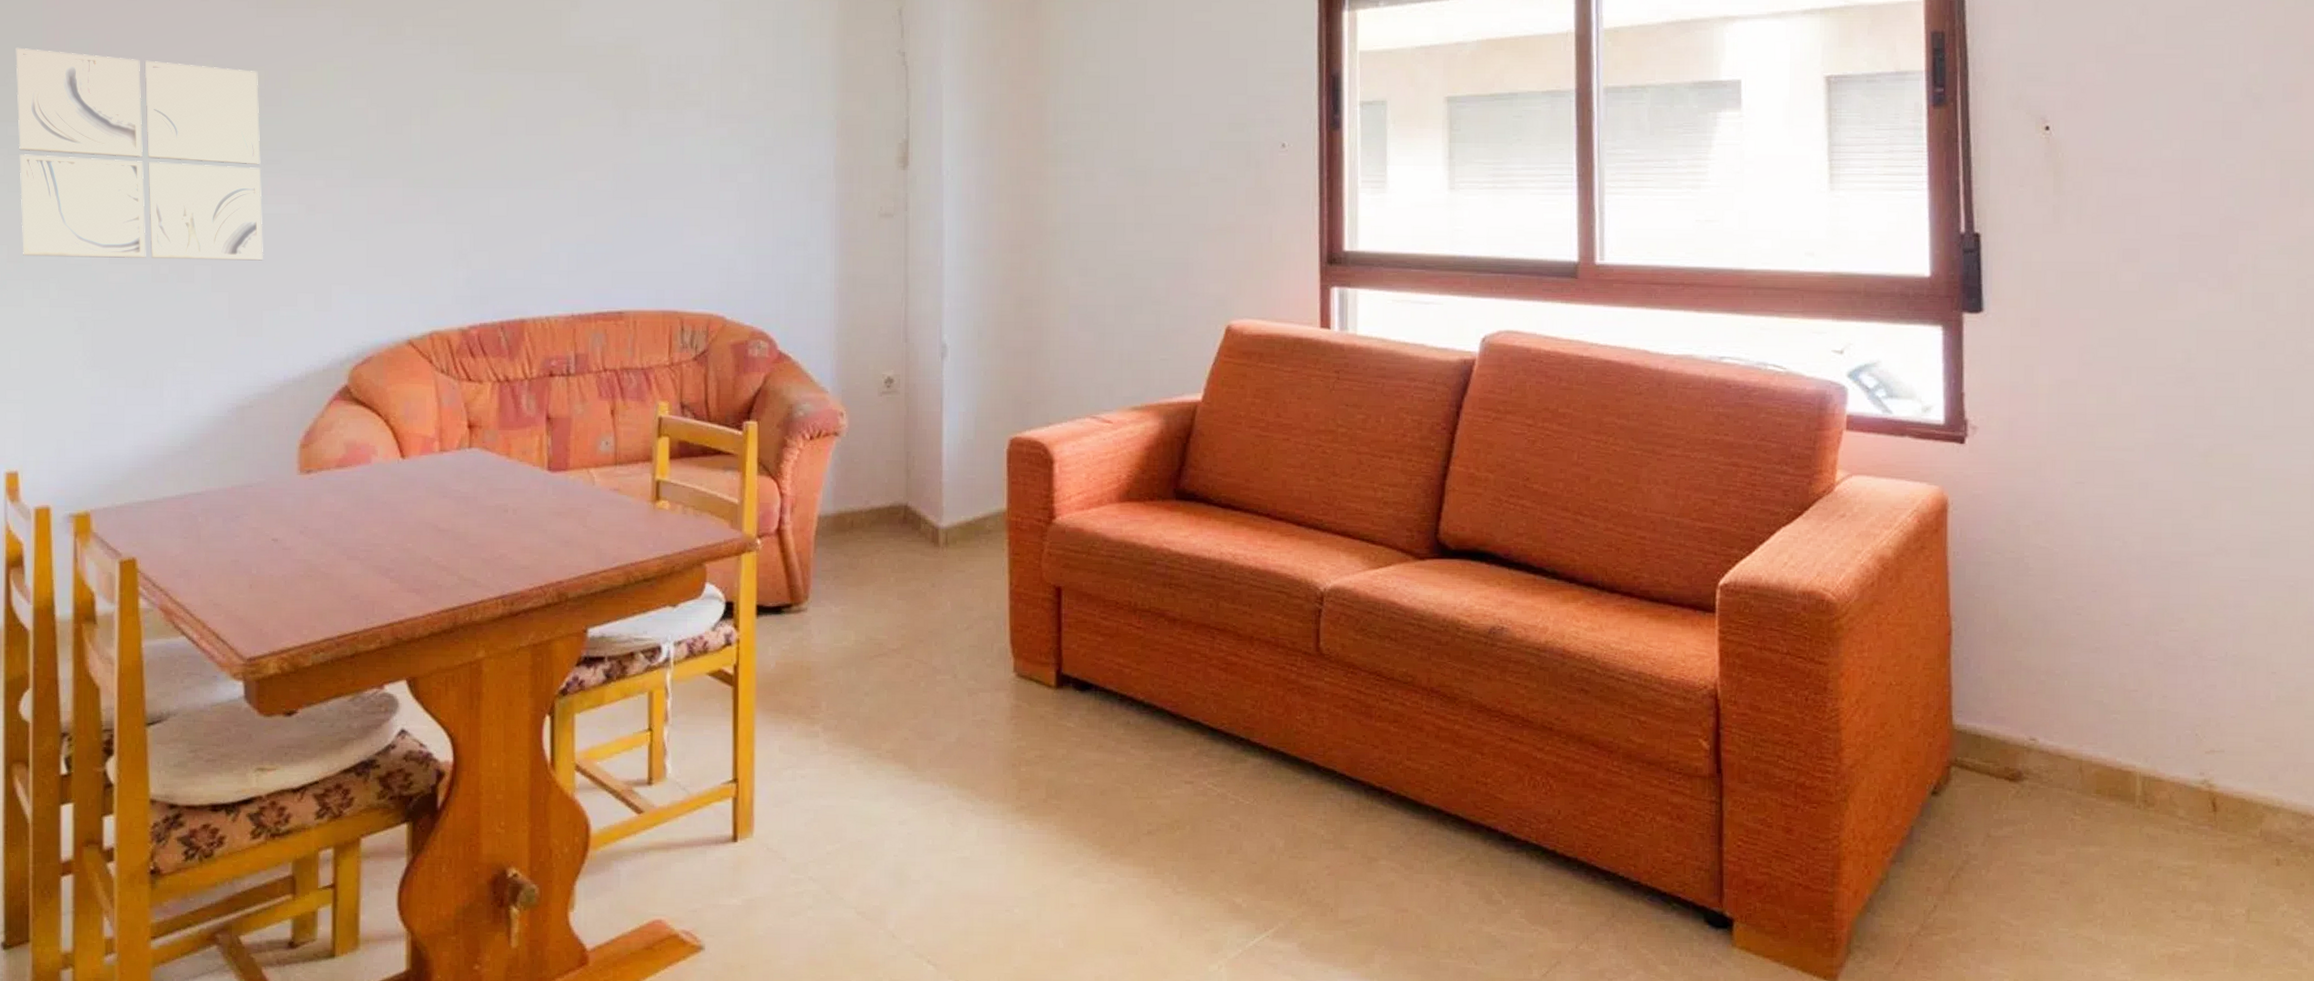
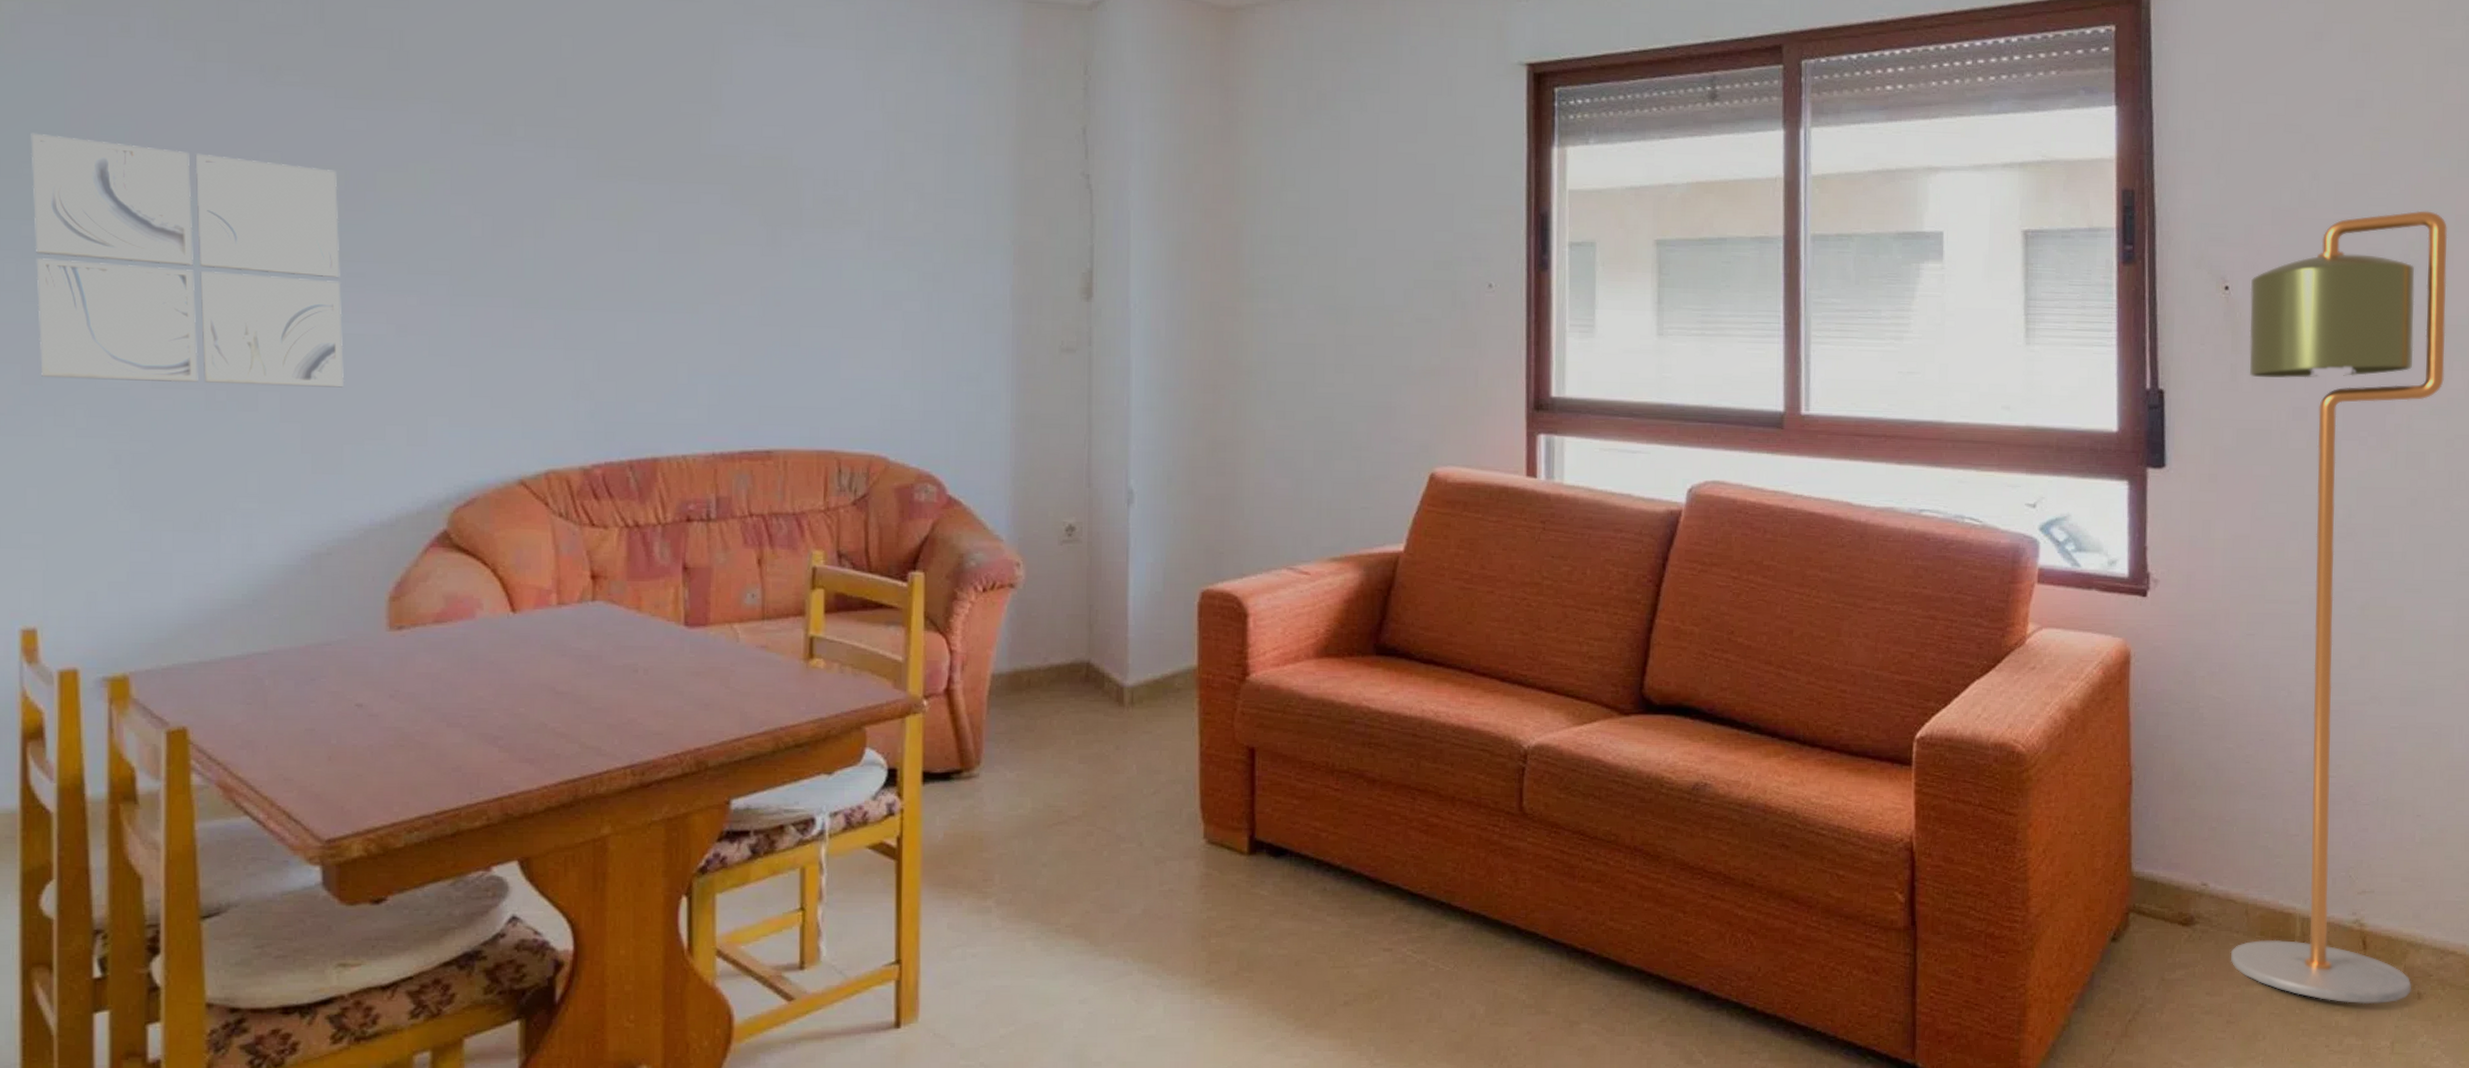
floor lamp: none [2063,42,2295,869] -> present [2230,210,2448,1005]

